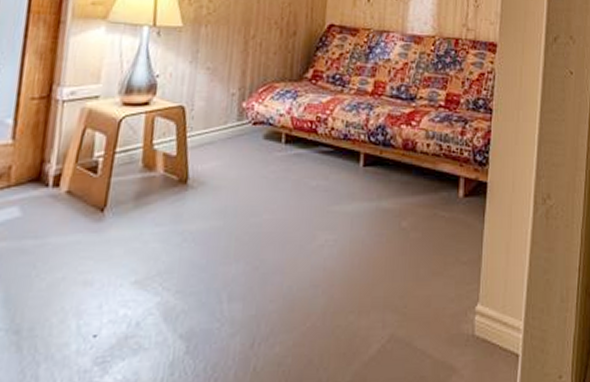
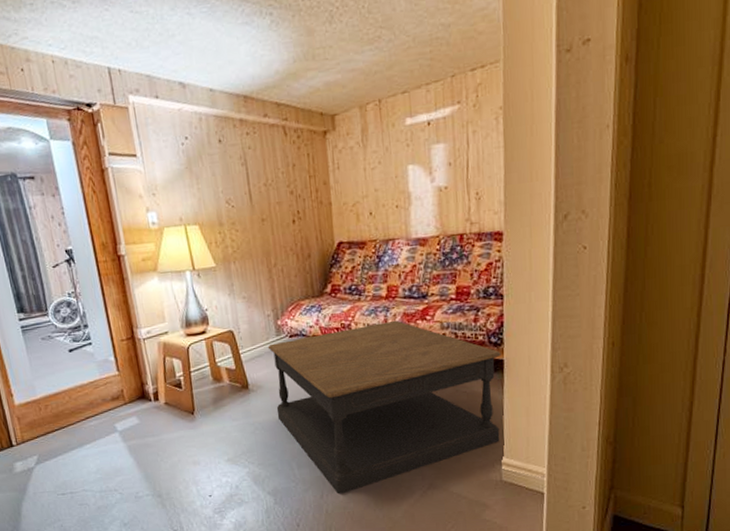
coffee table: none [216,121,485,344] -> present [267,320,501,494]

